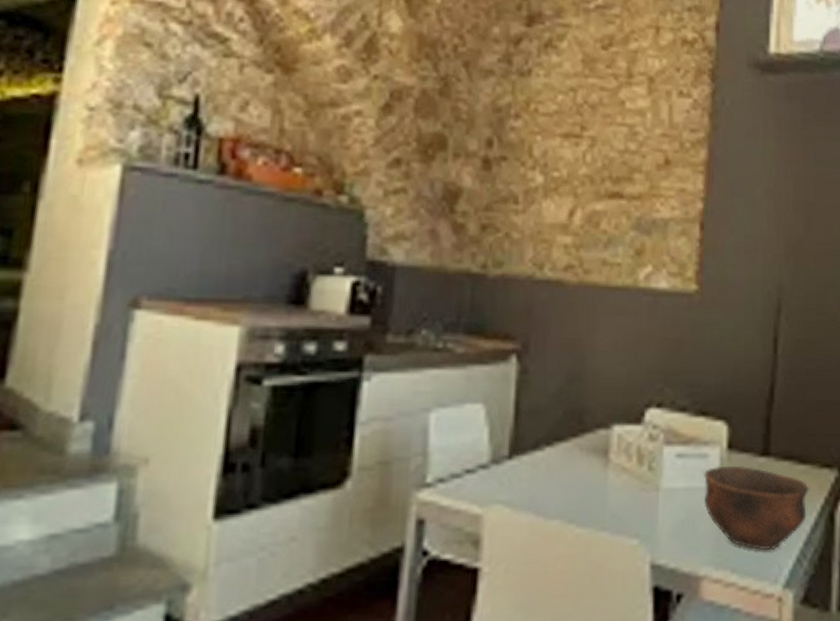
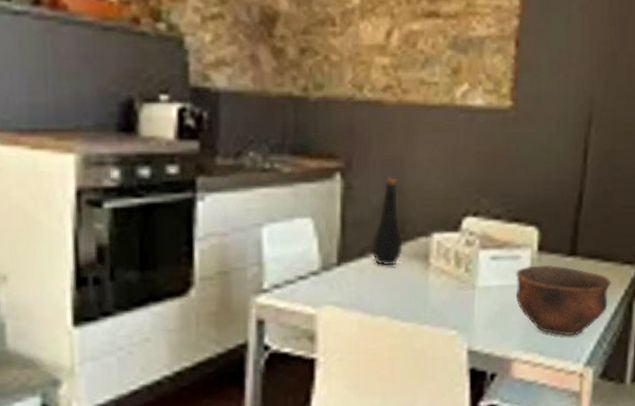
bottle: none [546,363,581,460] -> present [371,179,403,265]

